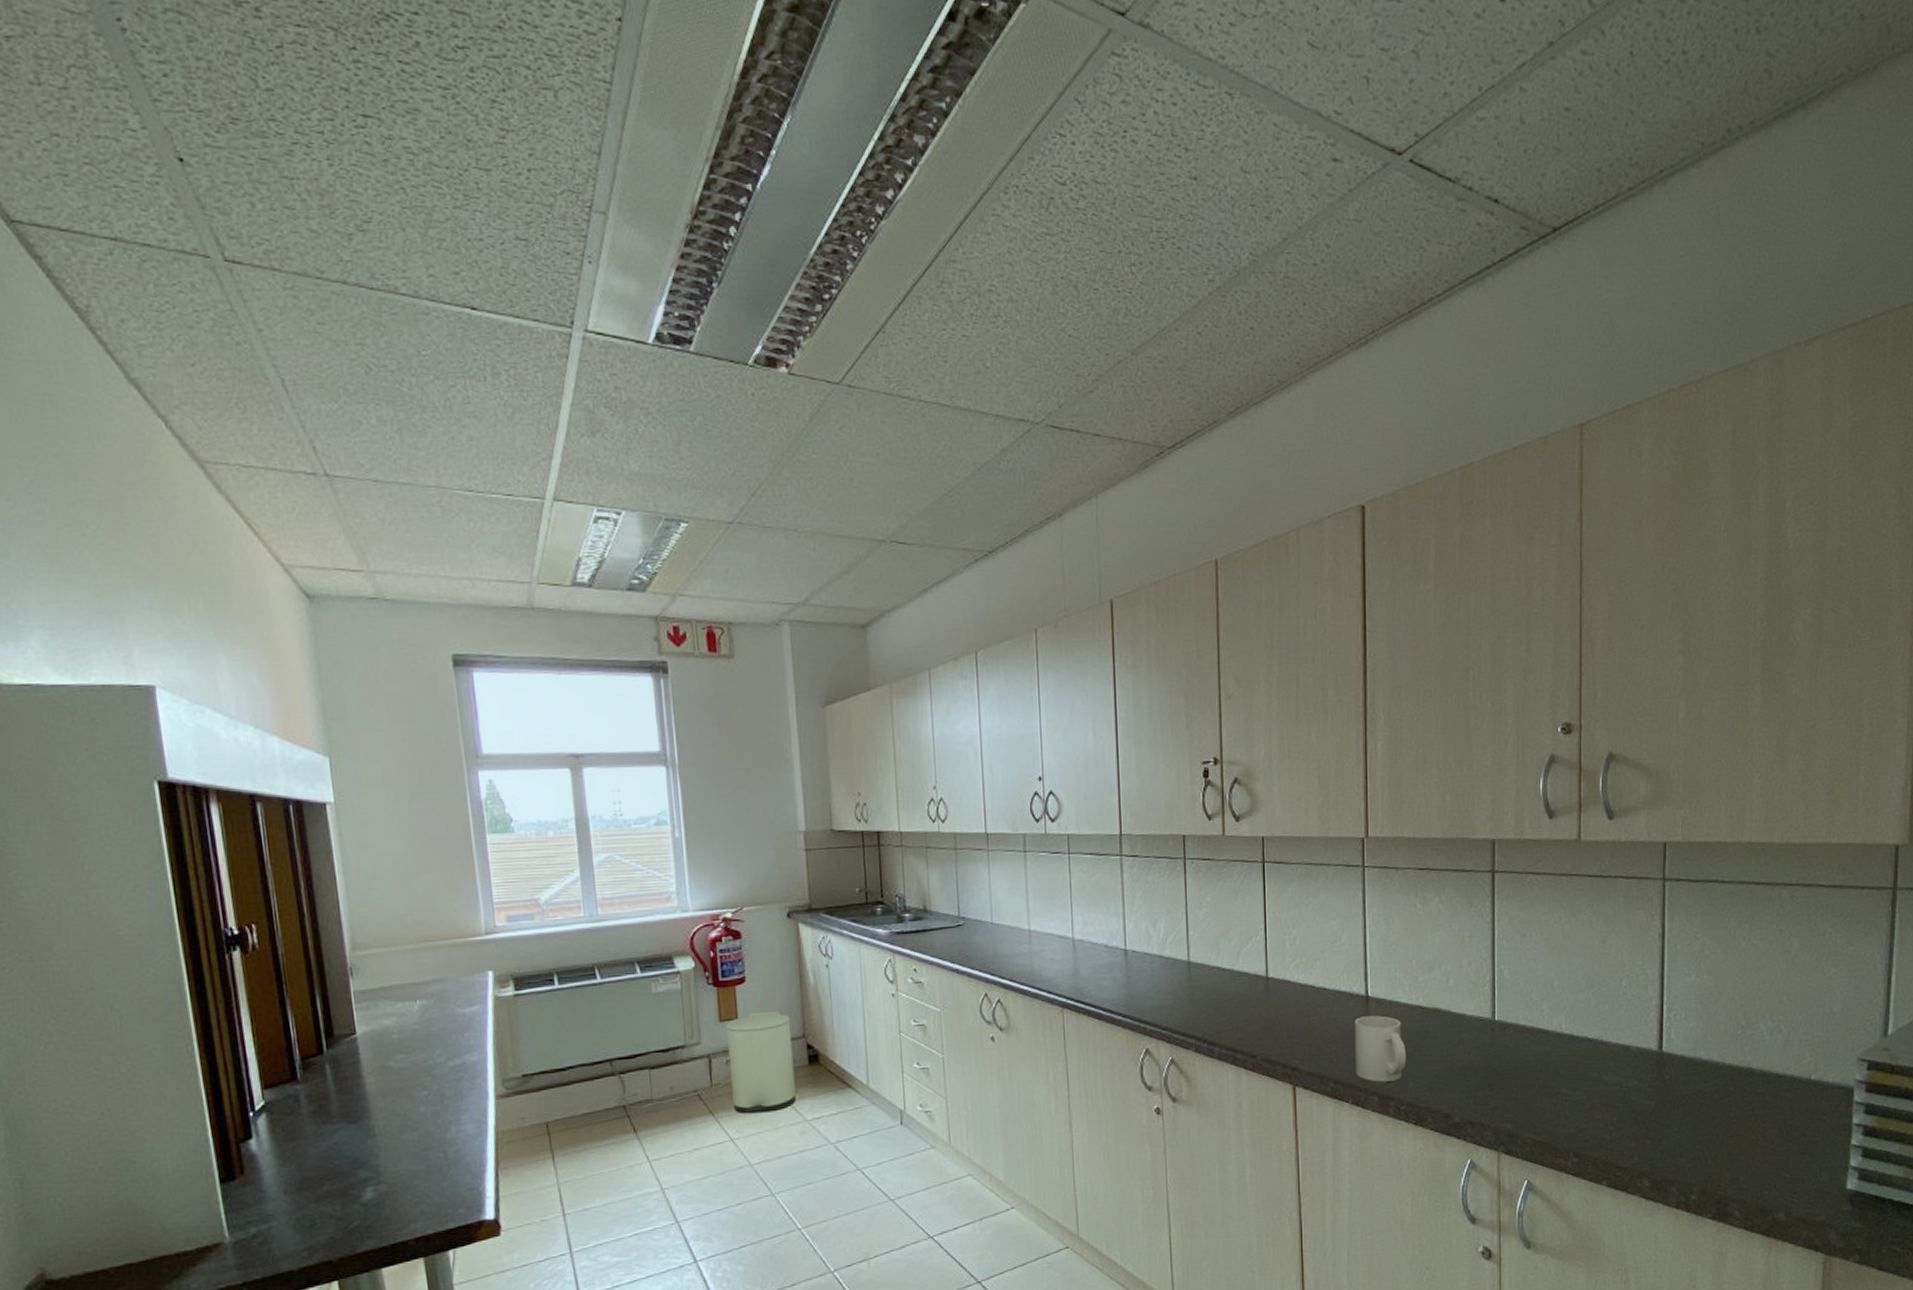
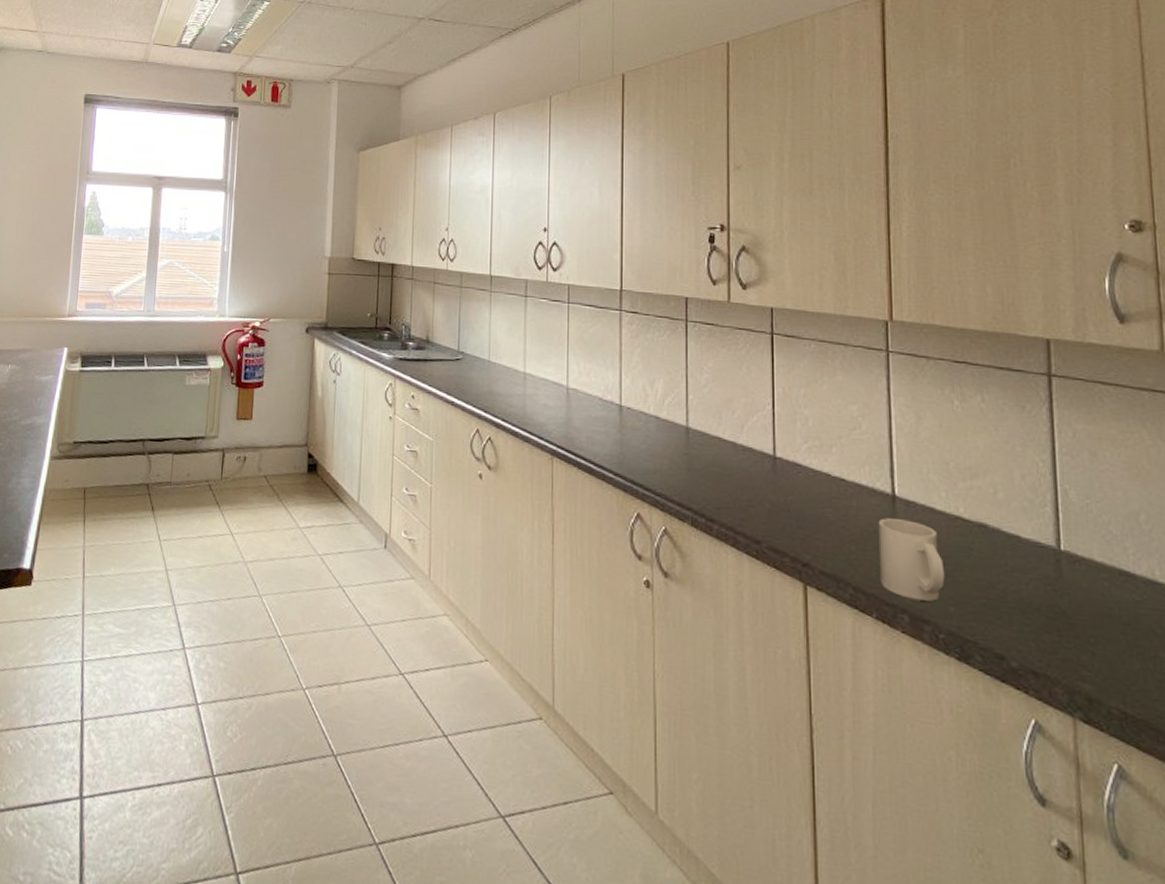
pedal bin: present [726,1011,796,1114] -> none [237,416,297,514]

